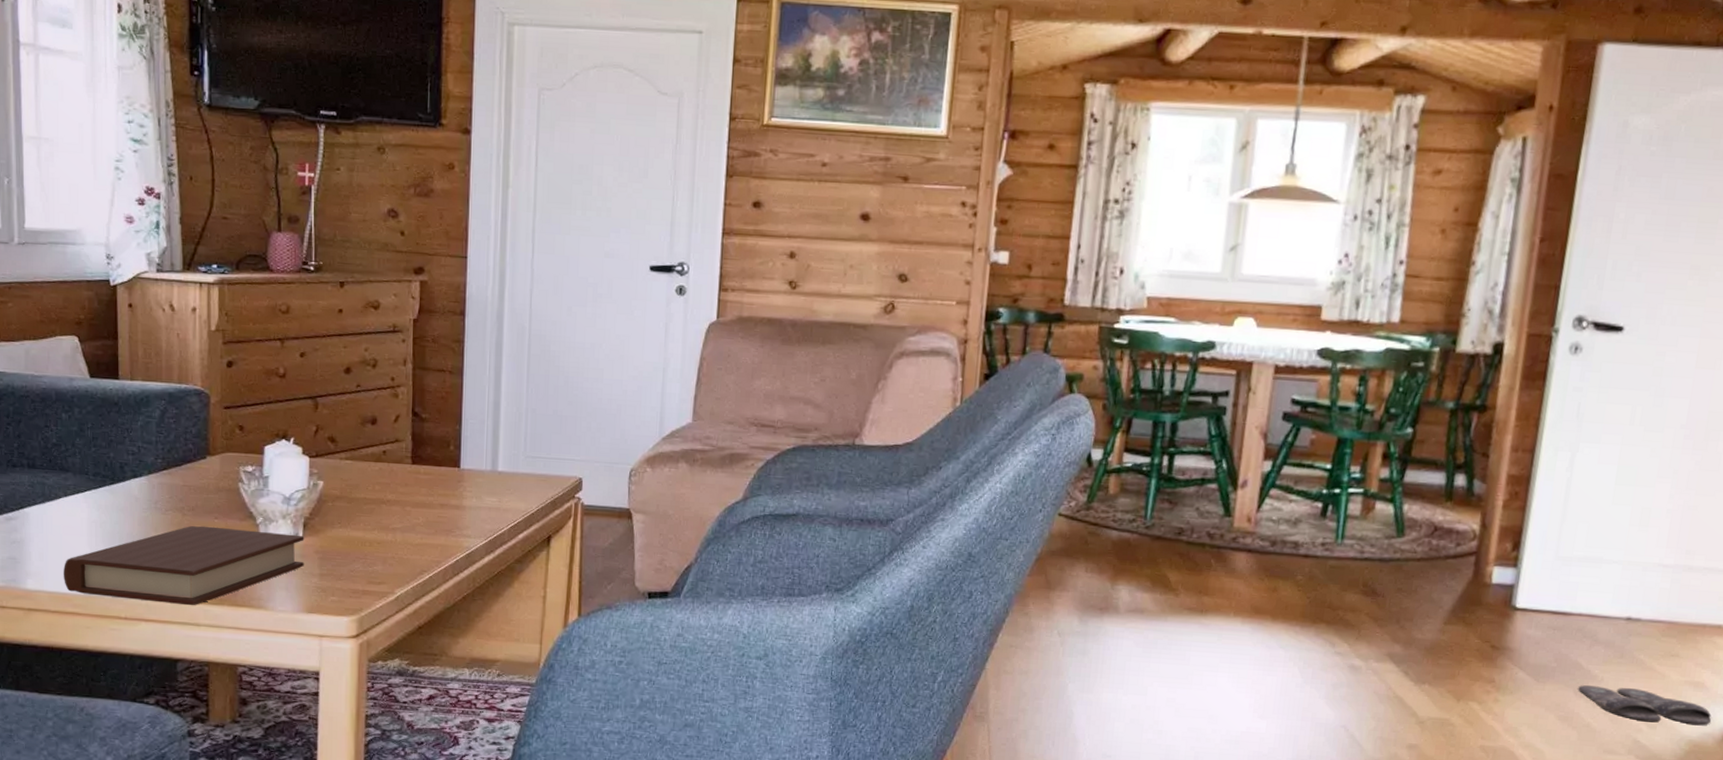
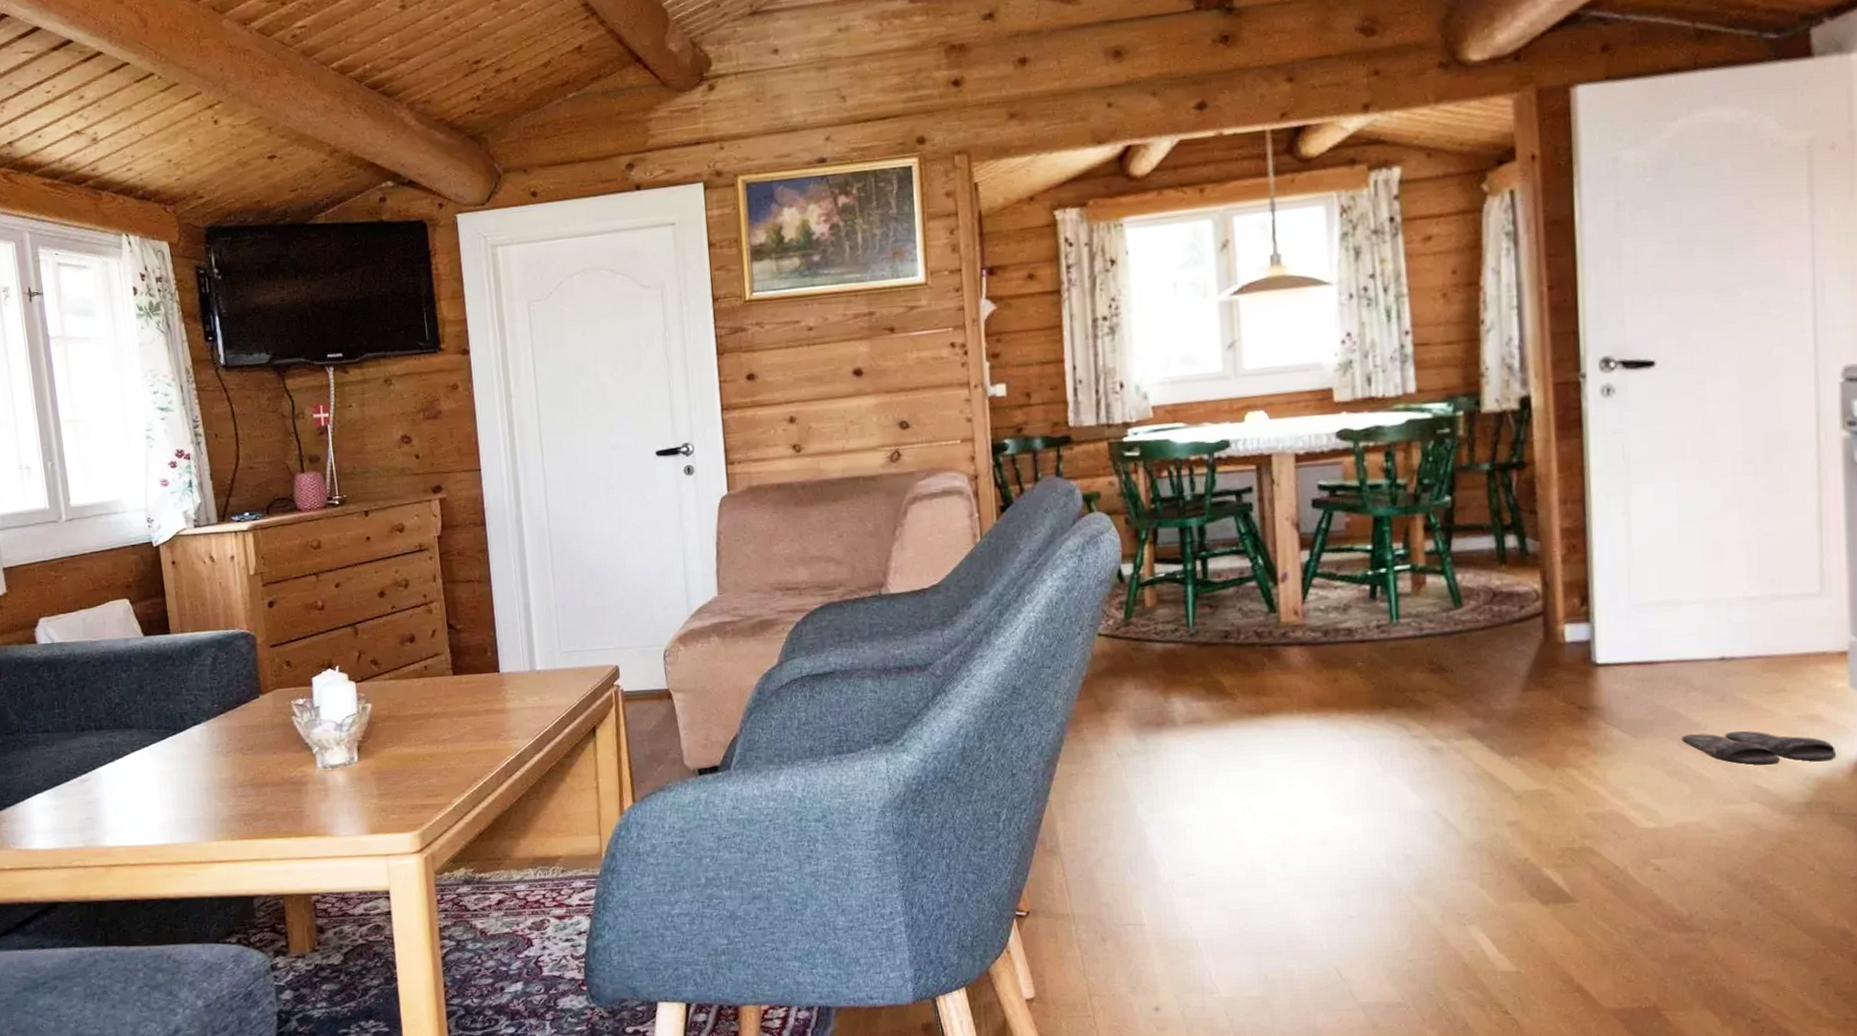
book: present [64,525,305,606] -> none [138,759,363,844]

